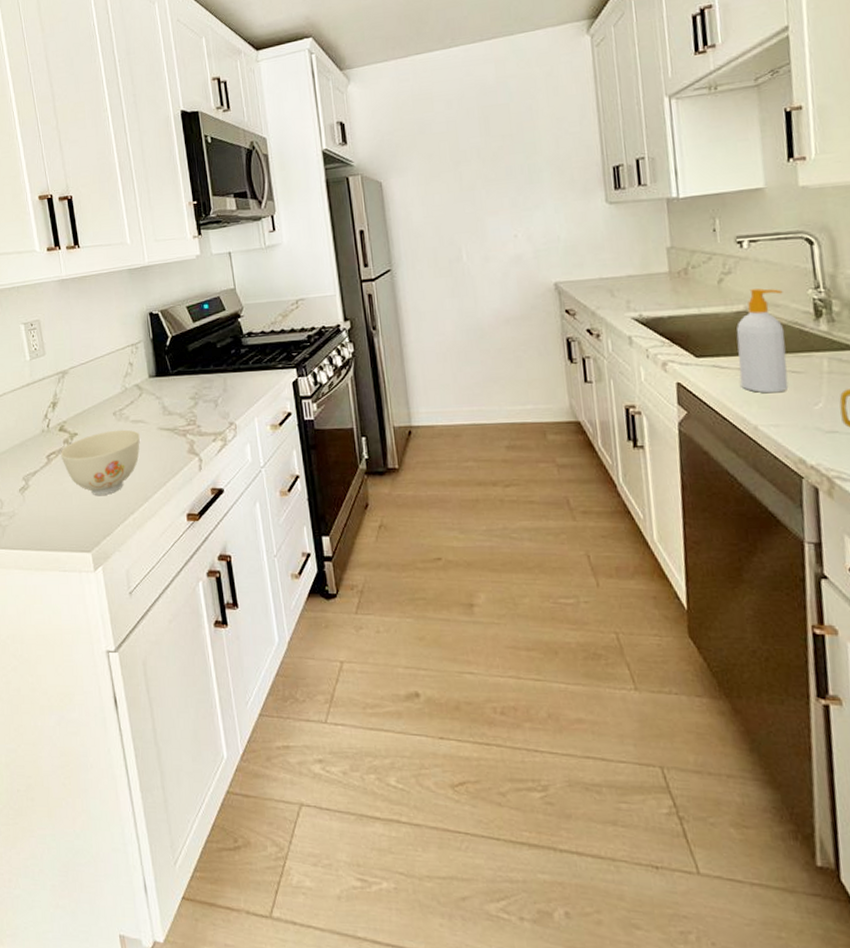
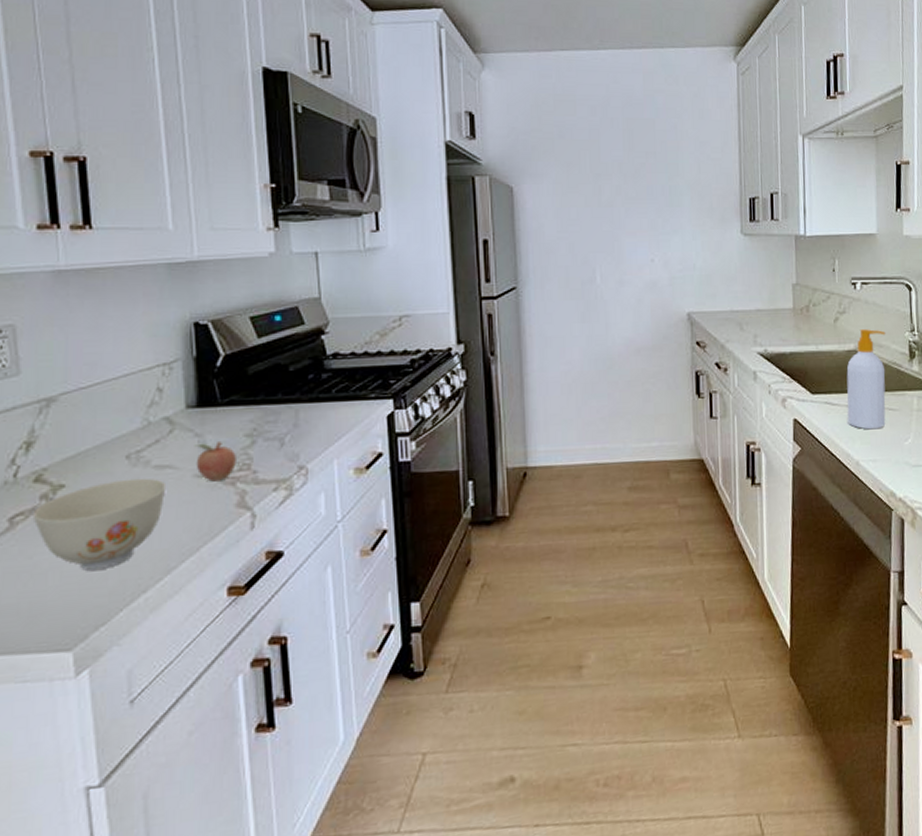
fruit: none [156,403,186,433] -> present [194,442,236,482]

